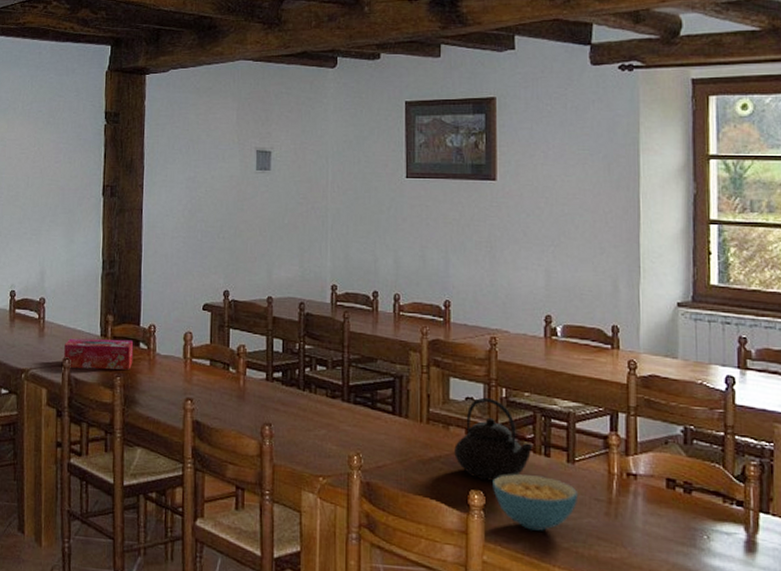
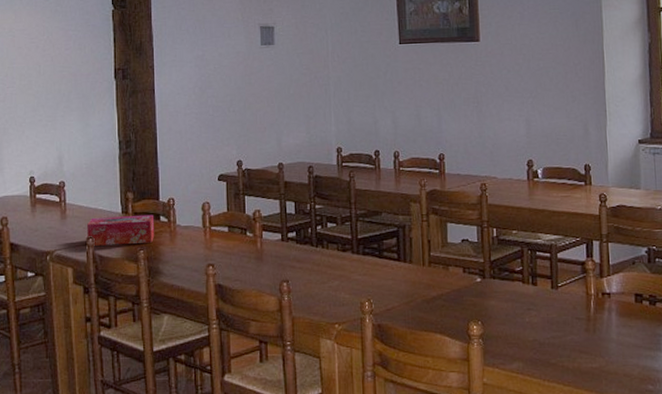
teapot: present [454,397,532,481] -> none [454,238,522,312]
cereal bowl: present [493,474,579,531] -> none [488,303,562,351]

